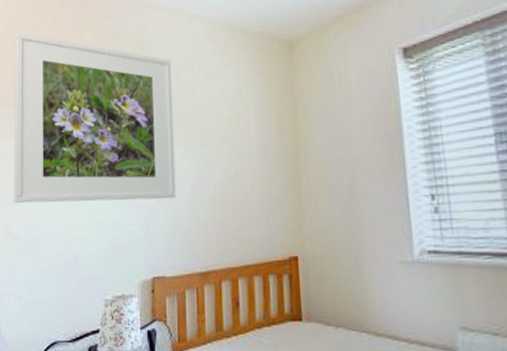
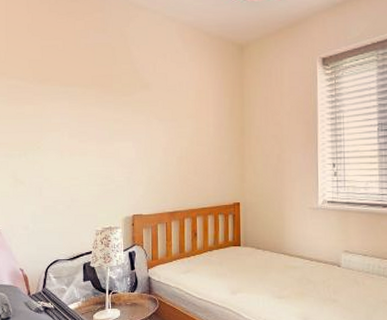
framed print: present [14,32,176,204] -> none [15,16,152,158]

